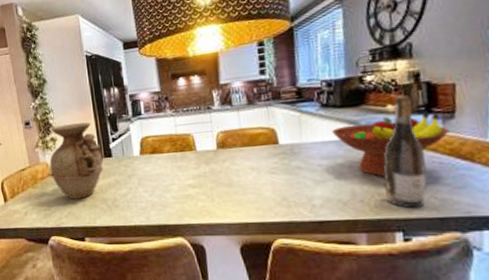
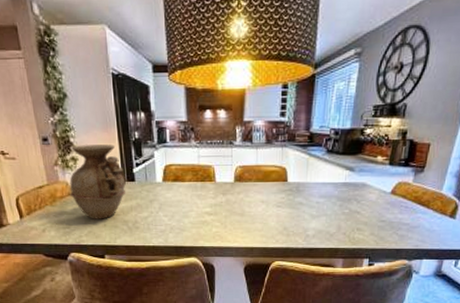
fruit bowl: present [332,110,450,177] -> none [332,164,418,215]
wine bottle: present [383,95,427,208] -> none [363,149,398,240]

